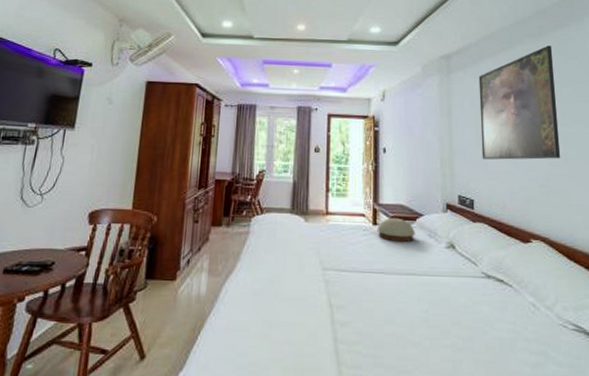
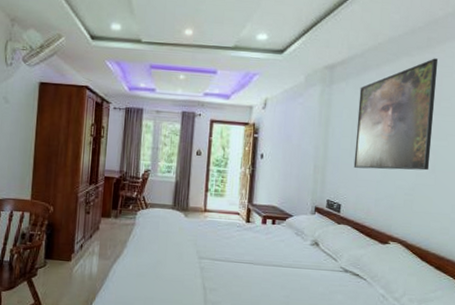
cushion: present [377,217,415,243] -> none [249,216,284,239]

